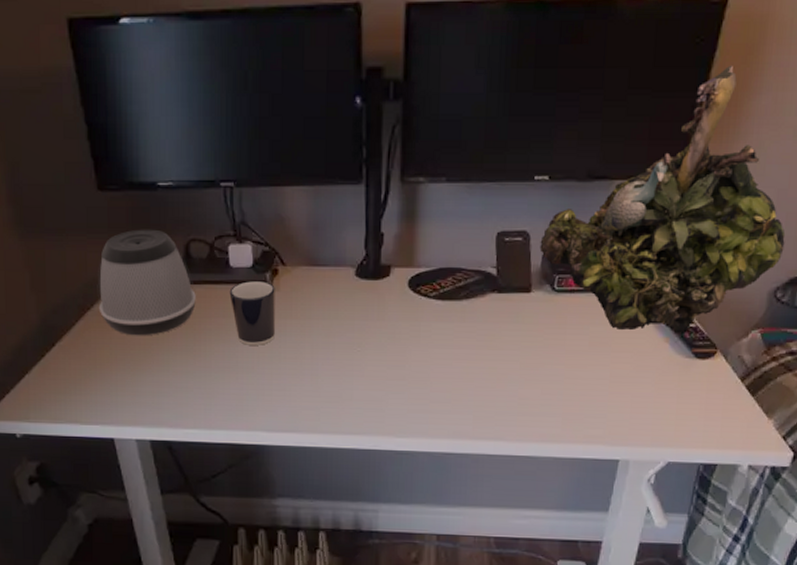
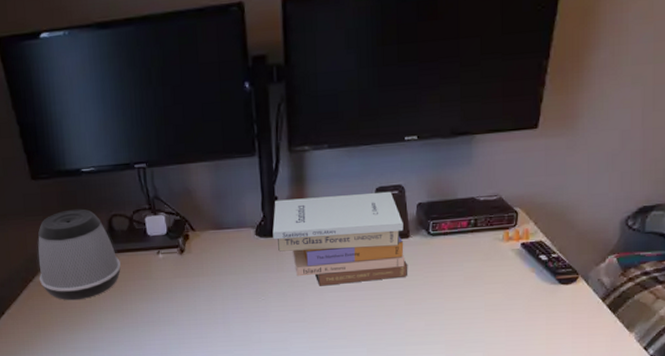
mug: present [229,280,275,345] -> none [148,245,190,301]
books: none [375,237,527,341] -> present [272,191,408,286]
plant: present [539,65,786,333] -> none [414,26,632,265]

